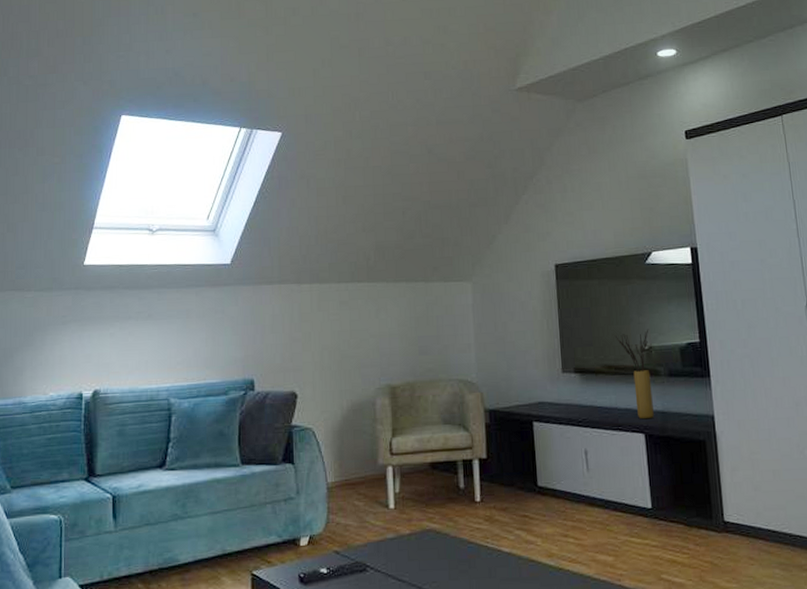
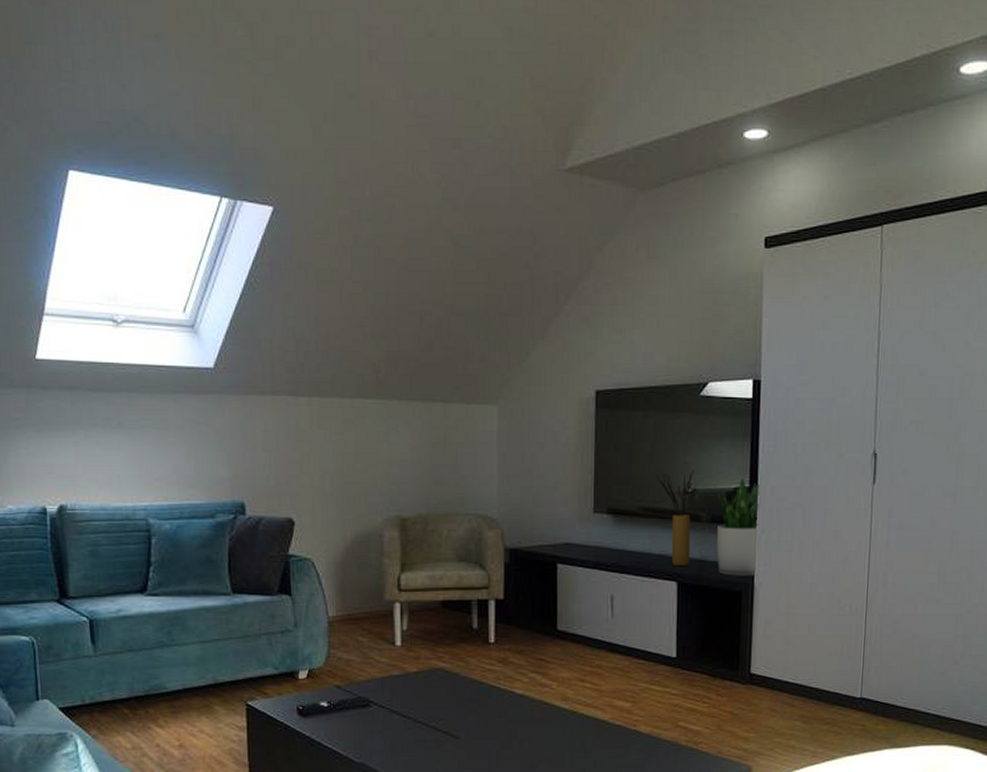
planter: none [667,334,718,426] -> present [714,478,760,576]

